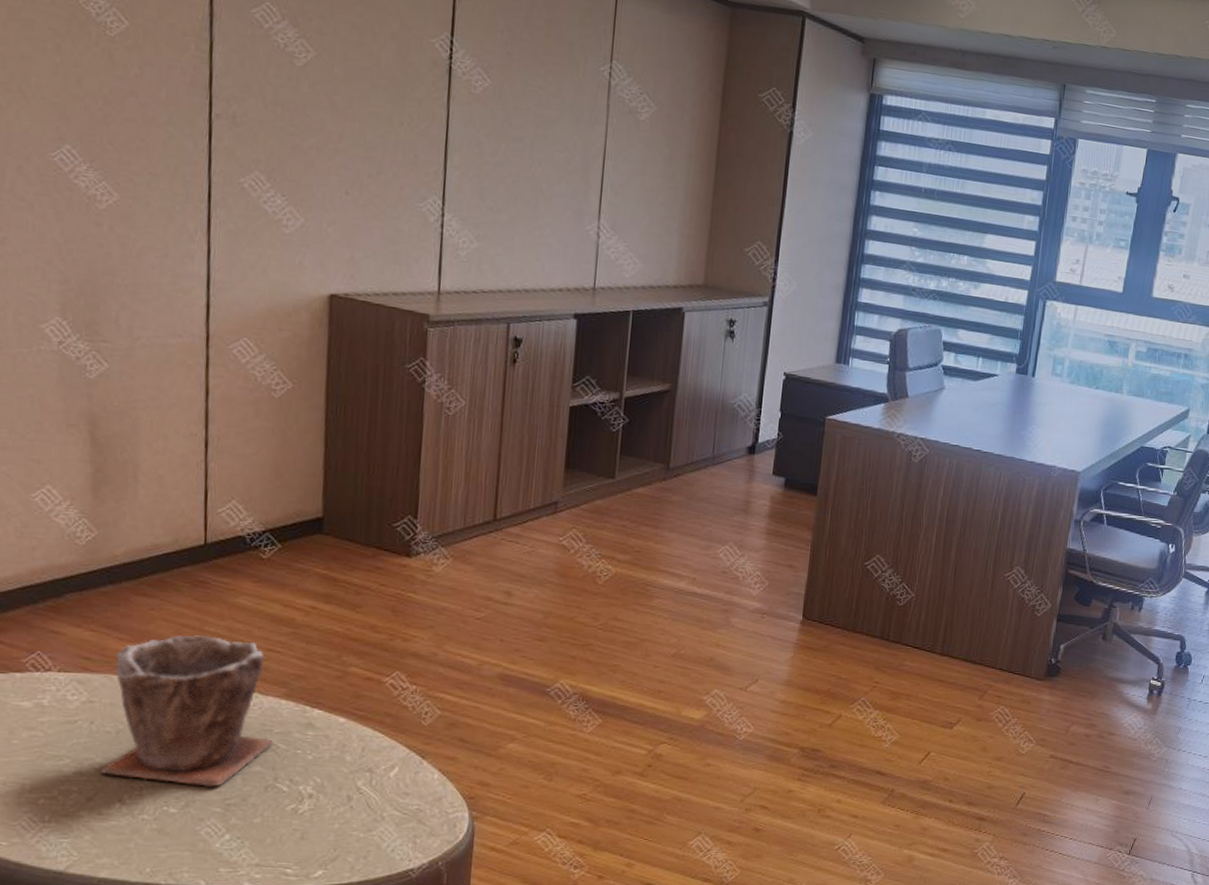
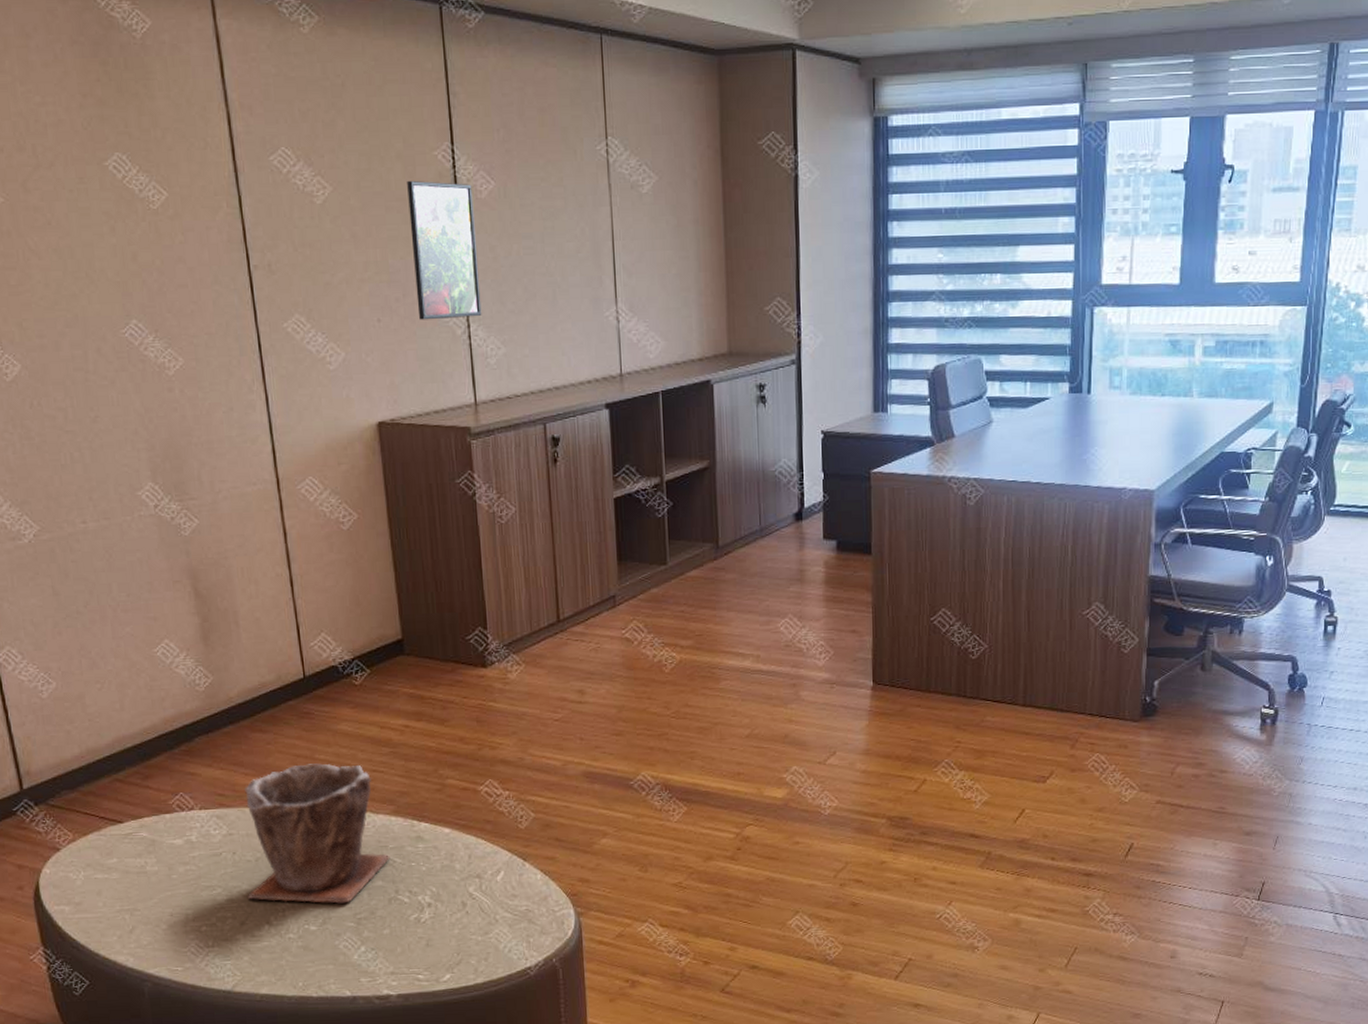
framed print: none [390,62,467,208] -> present [407,181,482,320]

